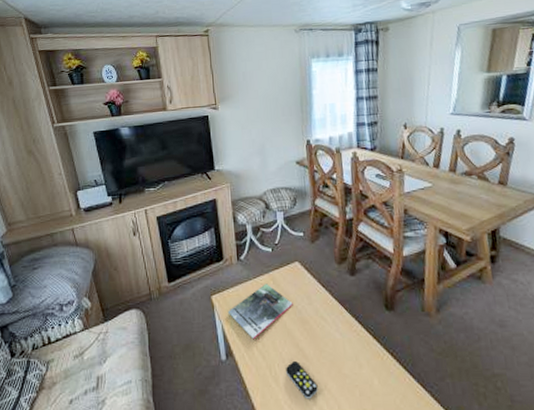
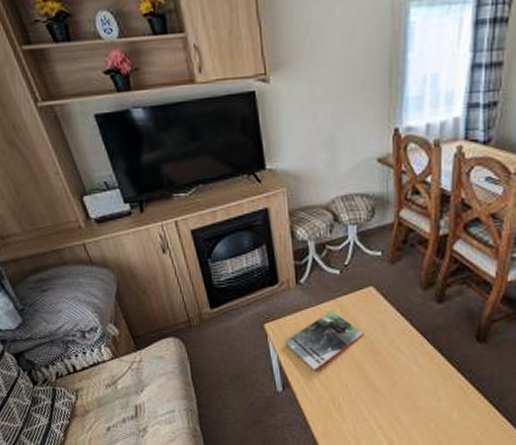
remote control: present [286,360,318,399] -> none [352,392,388,431]

